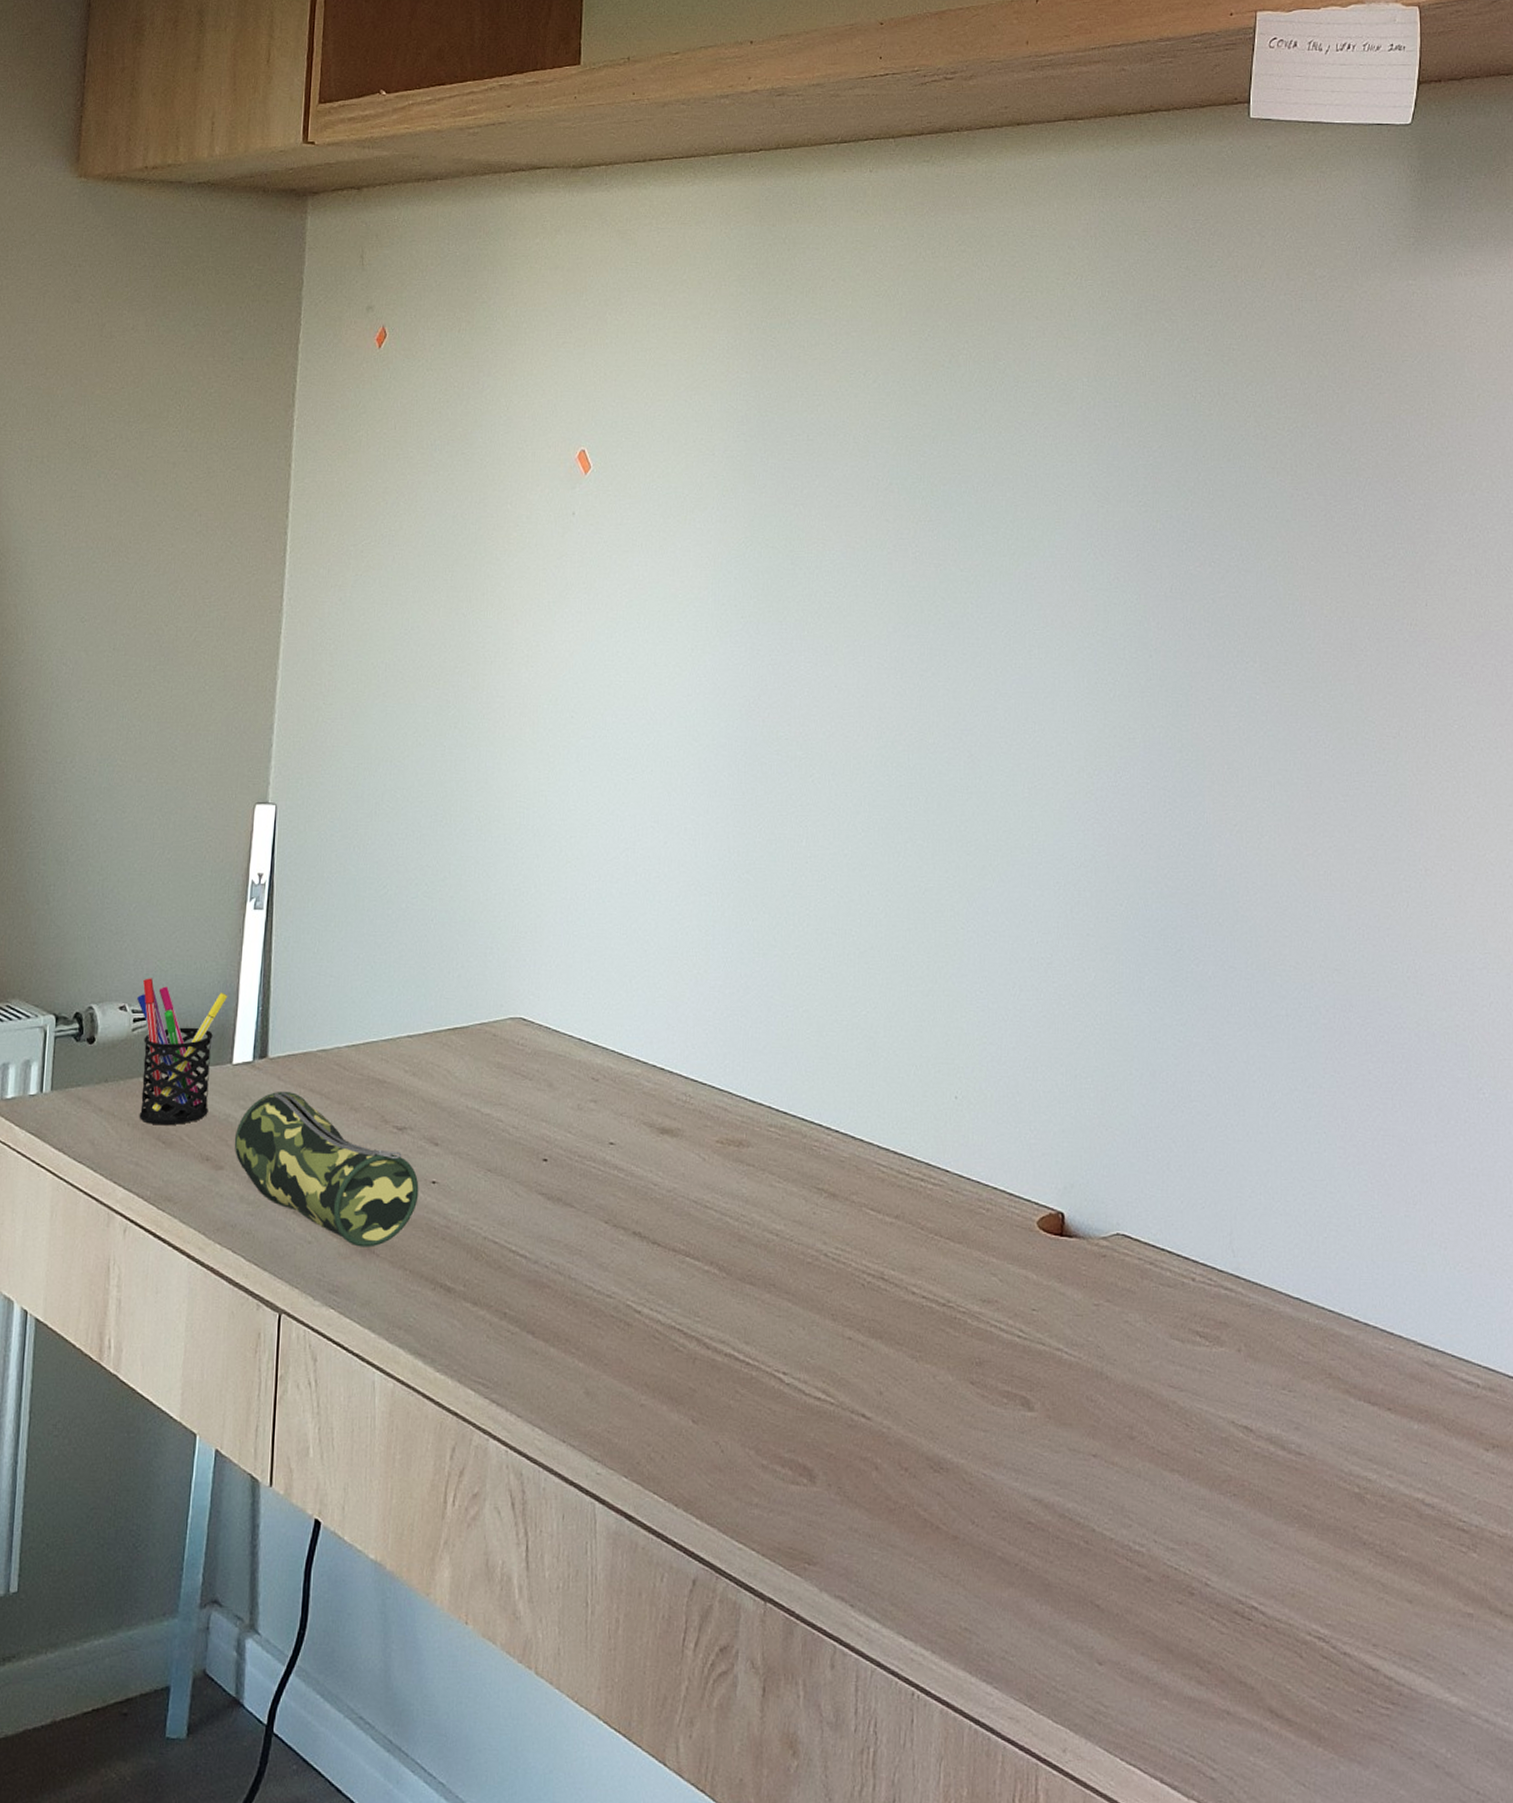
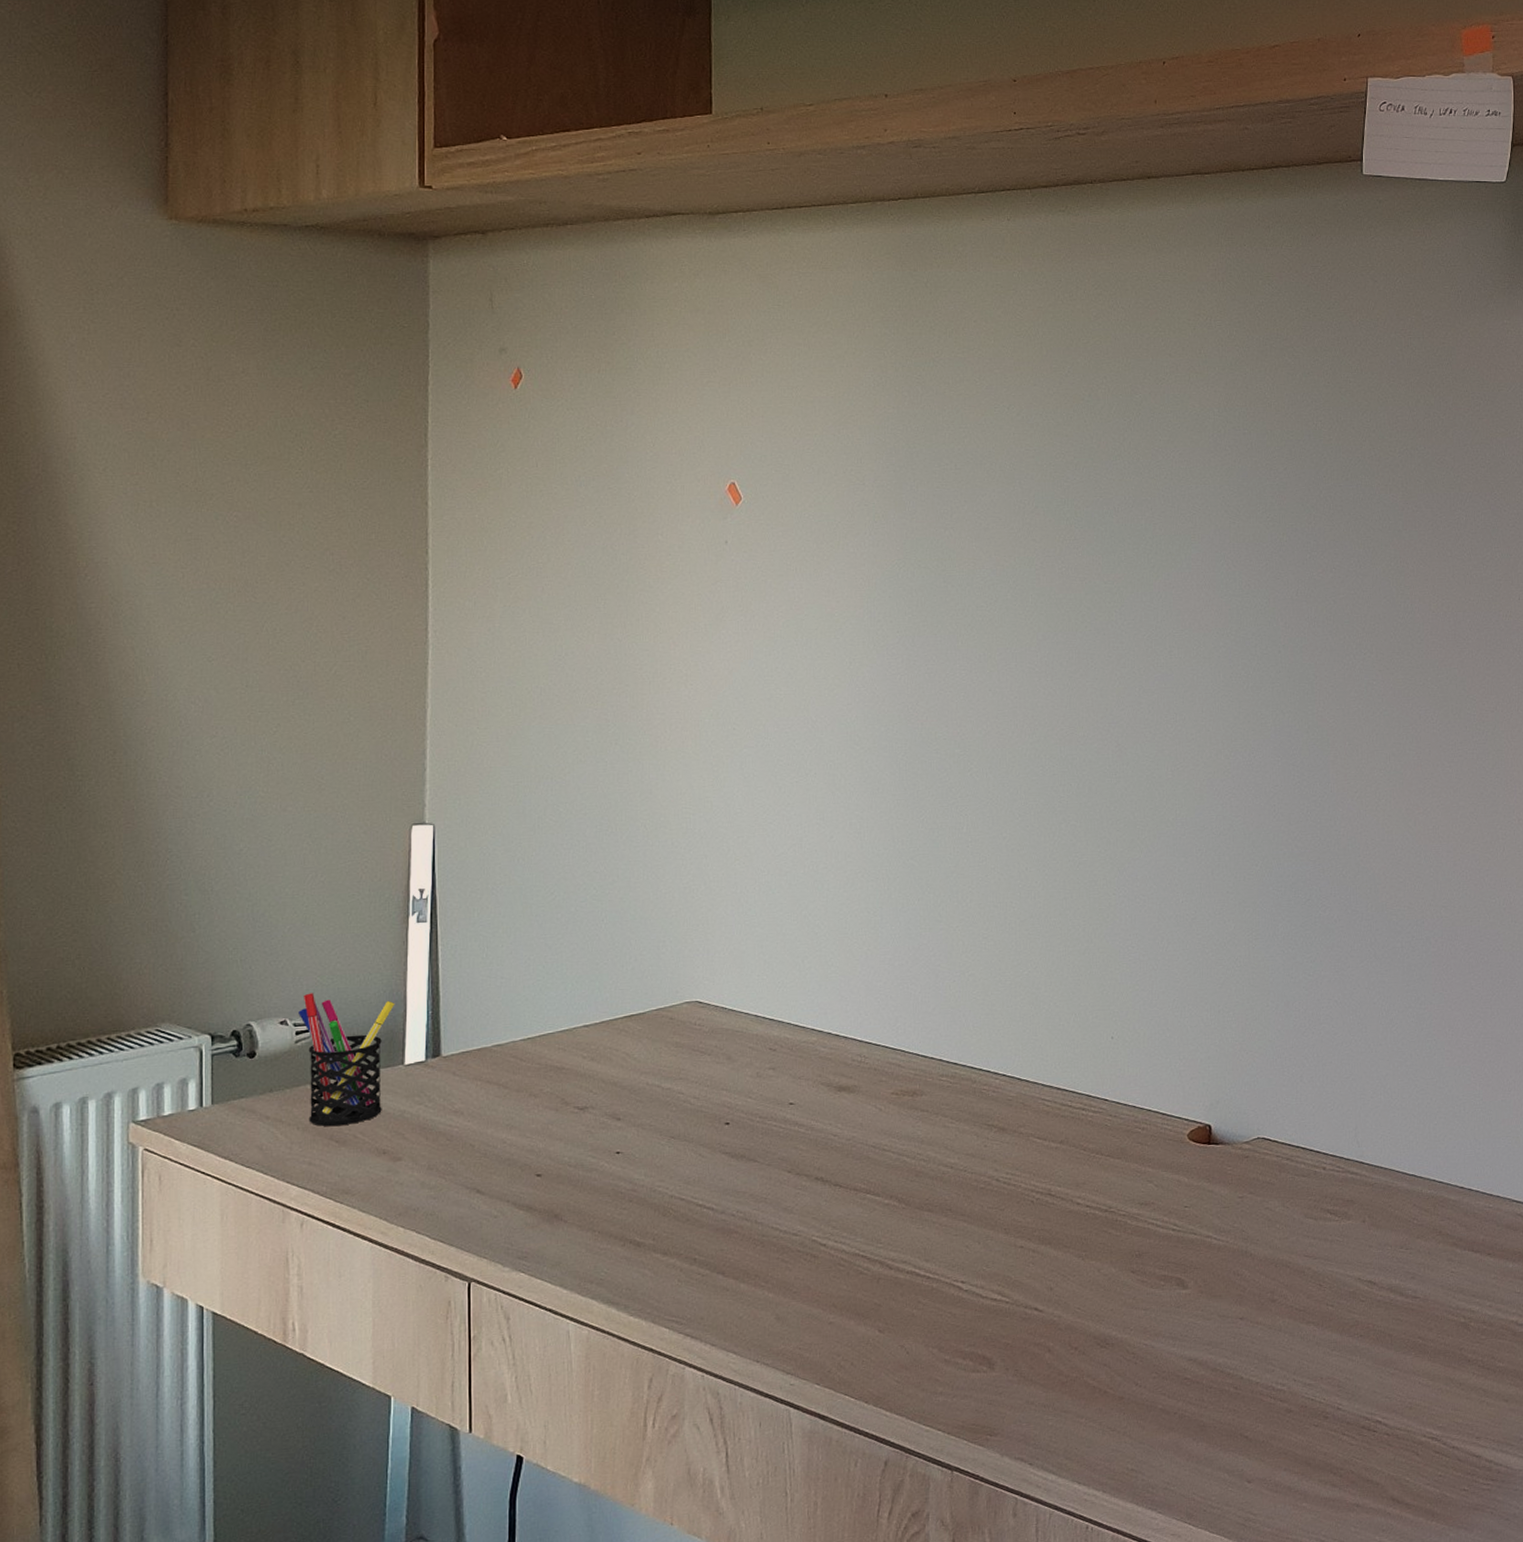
pencil case: present [234,1090,419,1247] -> none [411,1084,603,1216]

